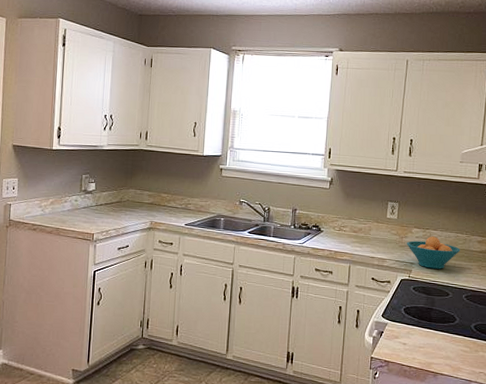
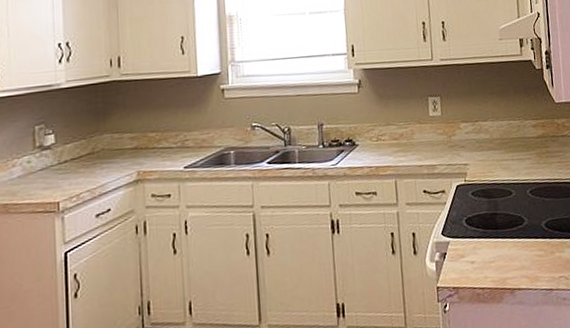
fruit bowl: present [407,236,461,269] -> none [456,128,516,167]

